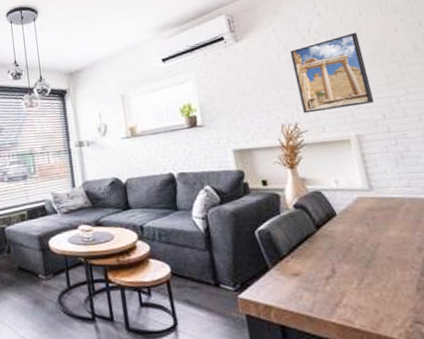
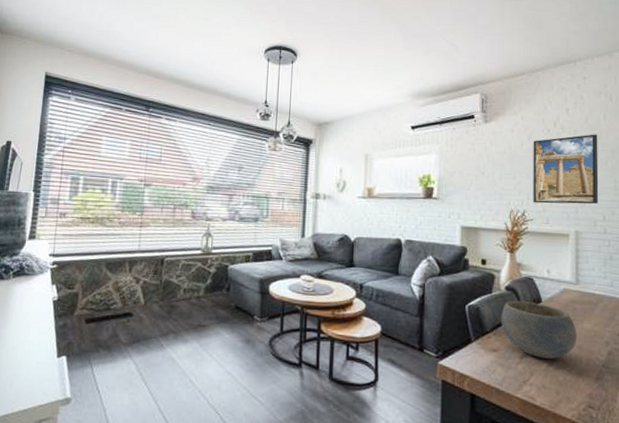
bowl: none [295,216,385,276] -> present [501,300,577,359]

